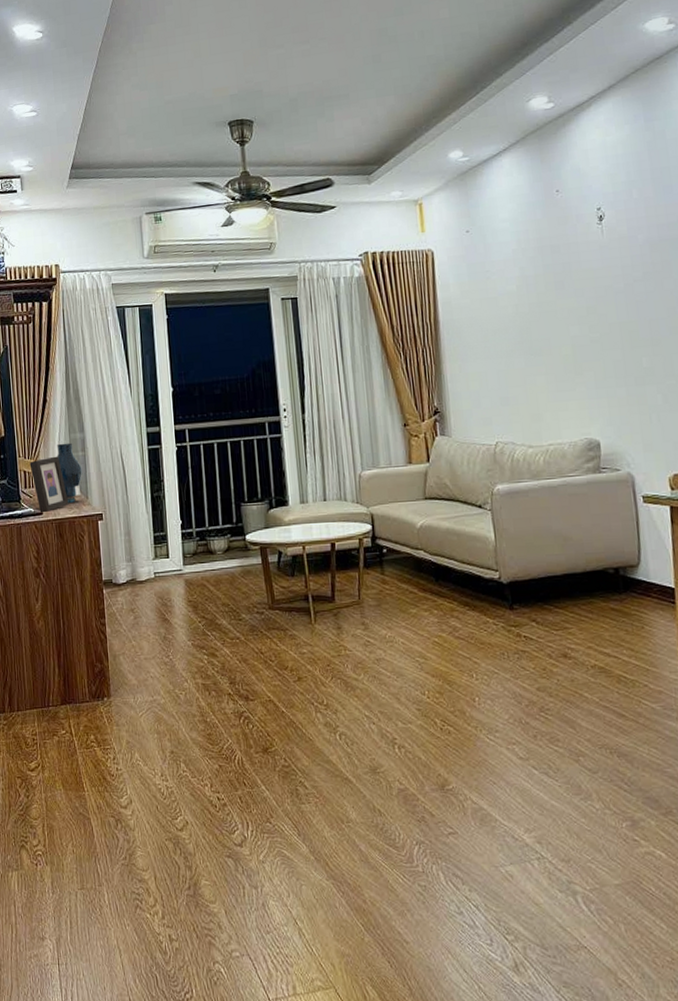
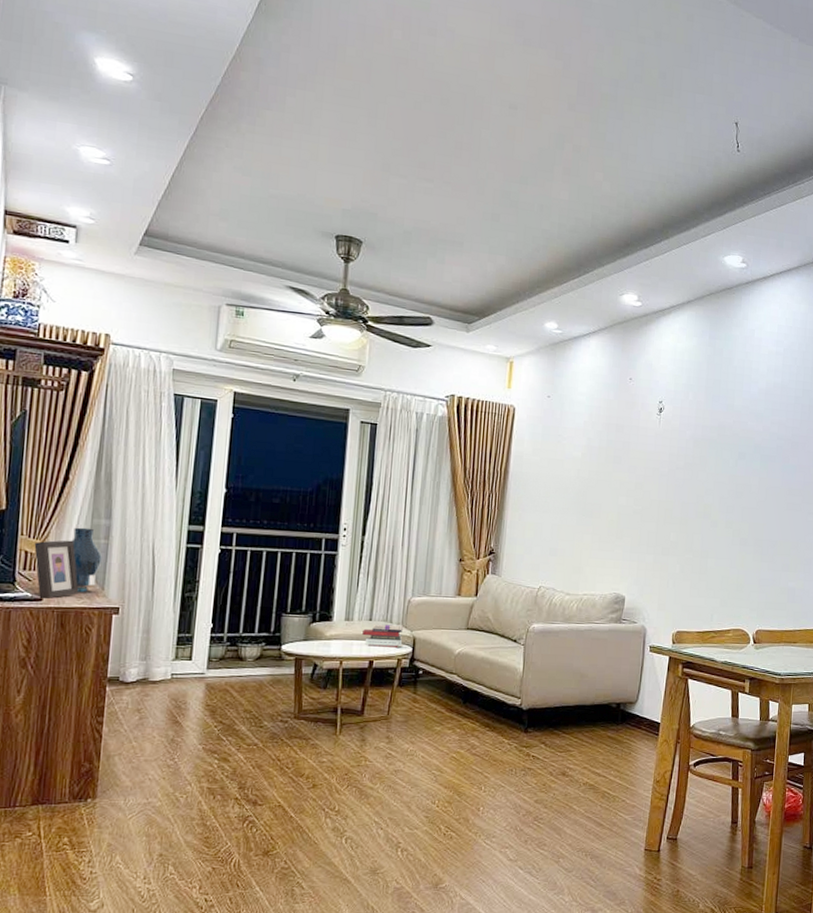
books: none [319,501,361,528] -> present [362,623,404,648]

